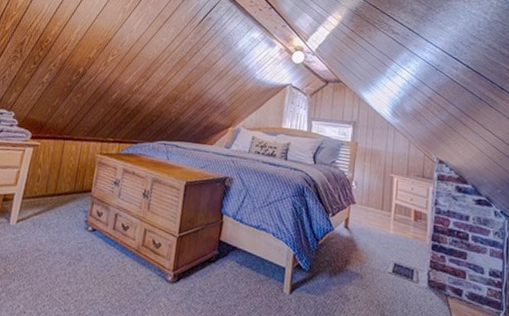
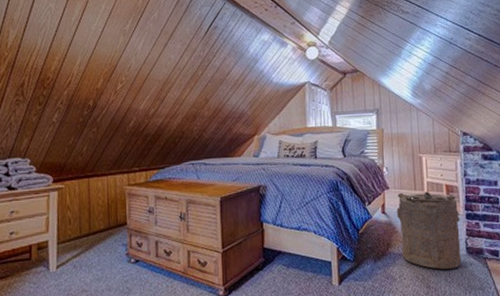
laundry hamper: none [360,209,427,300] -> present [397,192,462,269]

